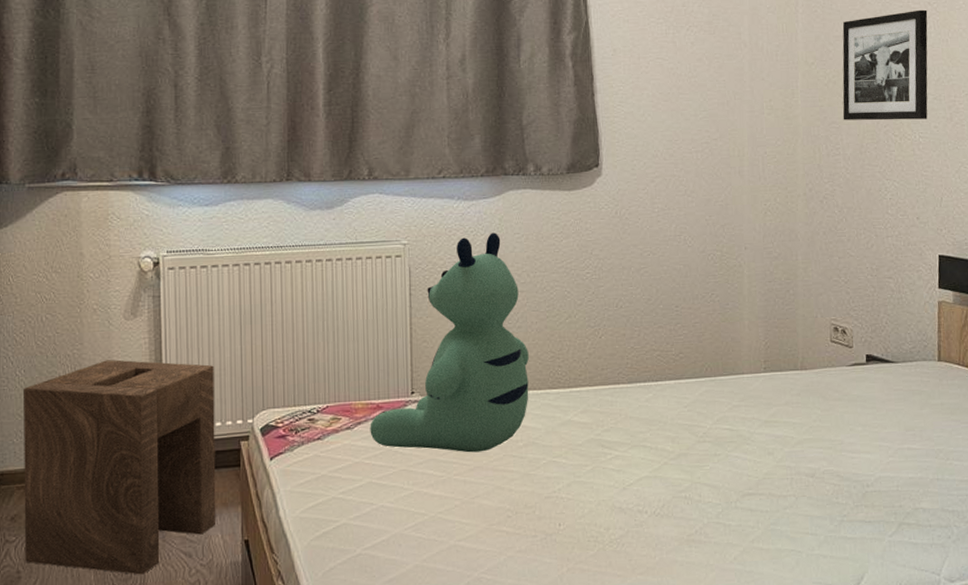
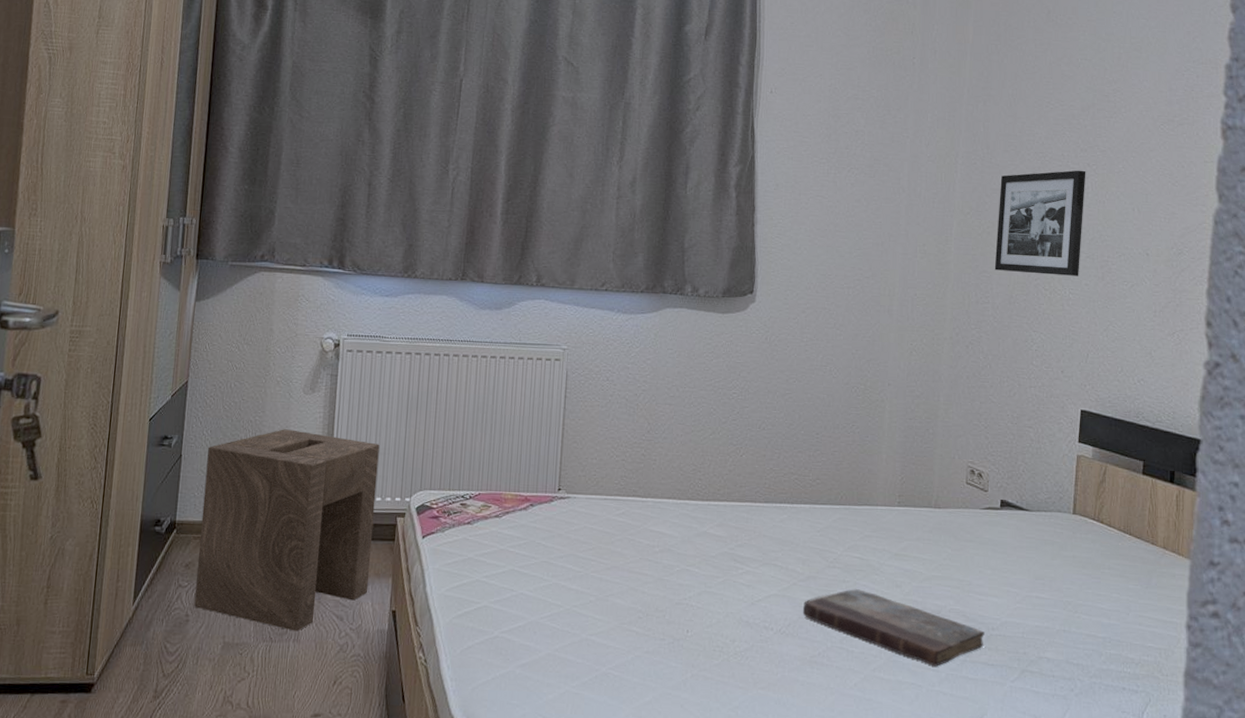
bear: present [370,233,529,453] -> none [516,346,672,553]
book: none [675,461,860,530] -> present [802,589,984,667]

